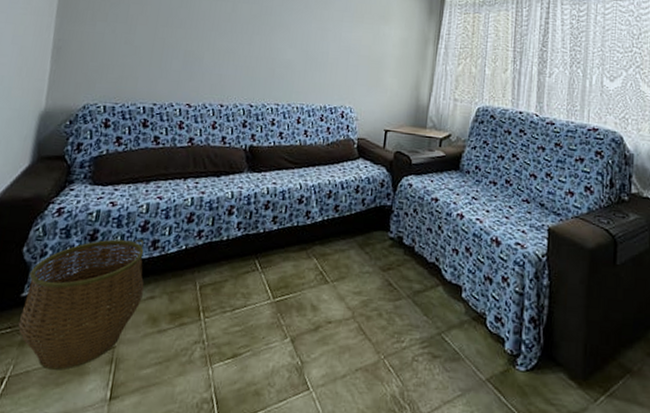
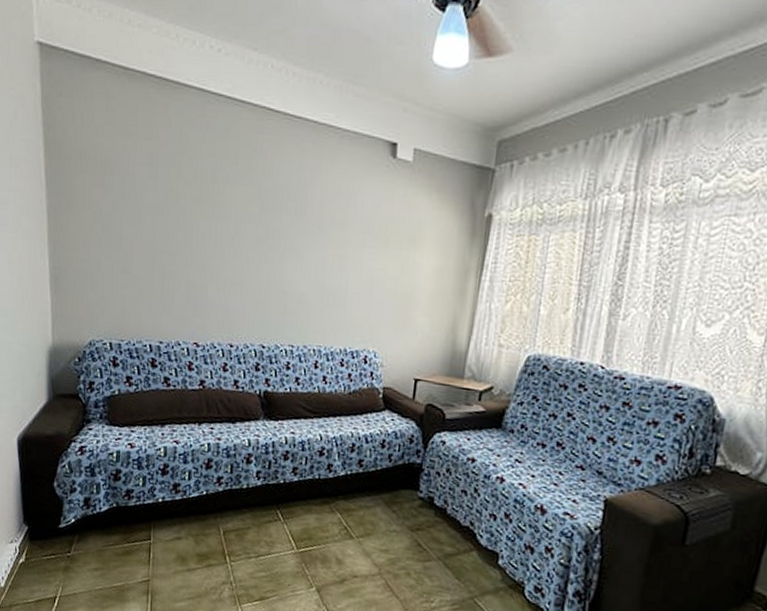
basket: present [18,239,144,370] -> none [60,480,170,596]

